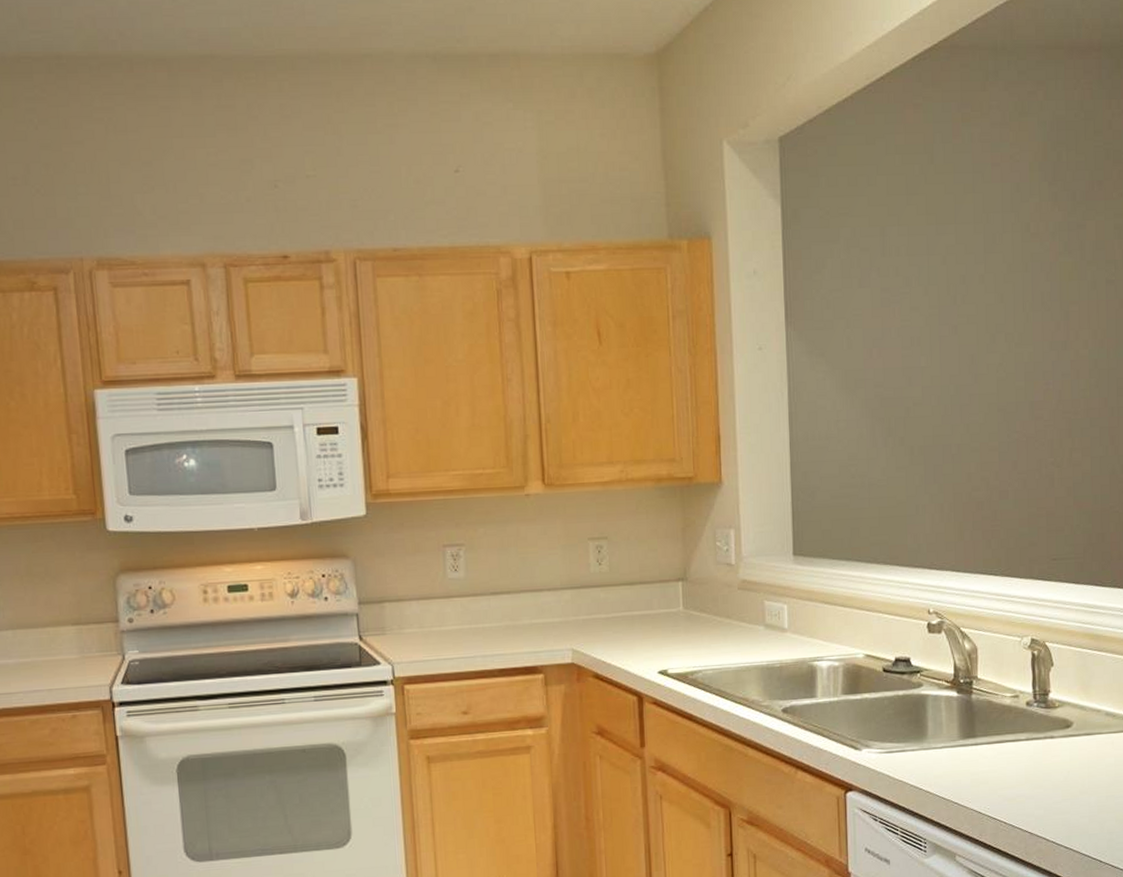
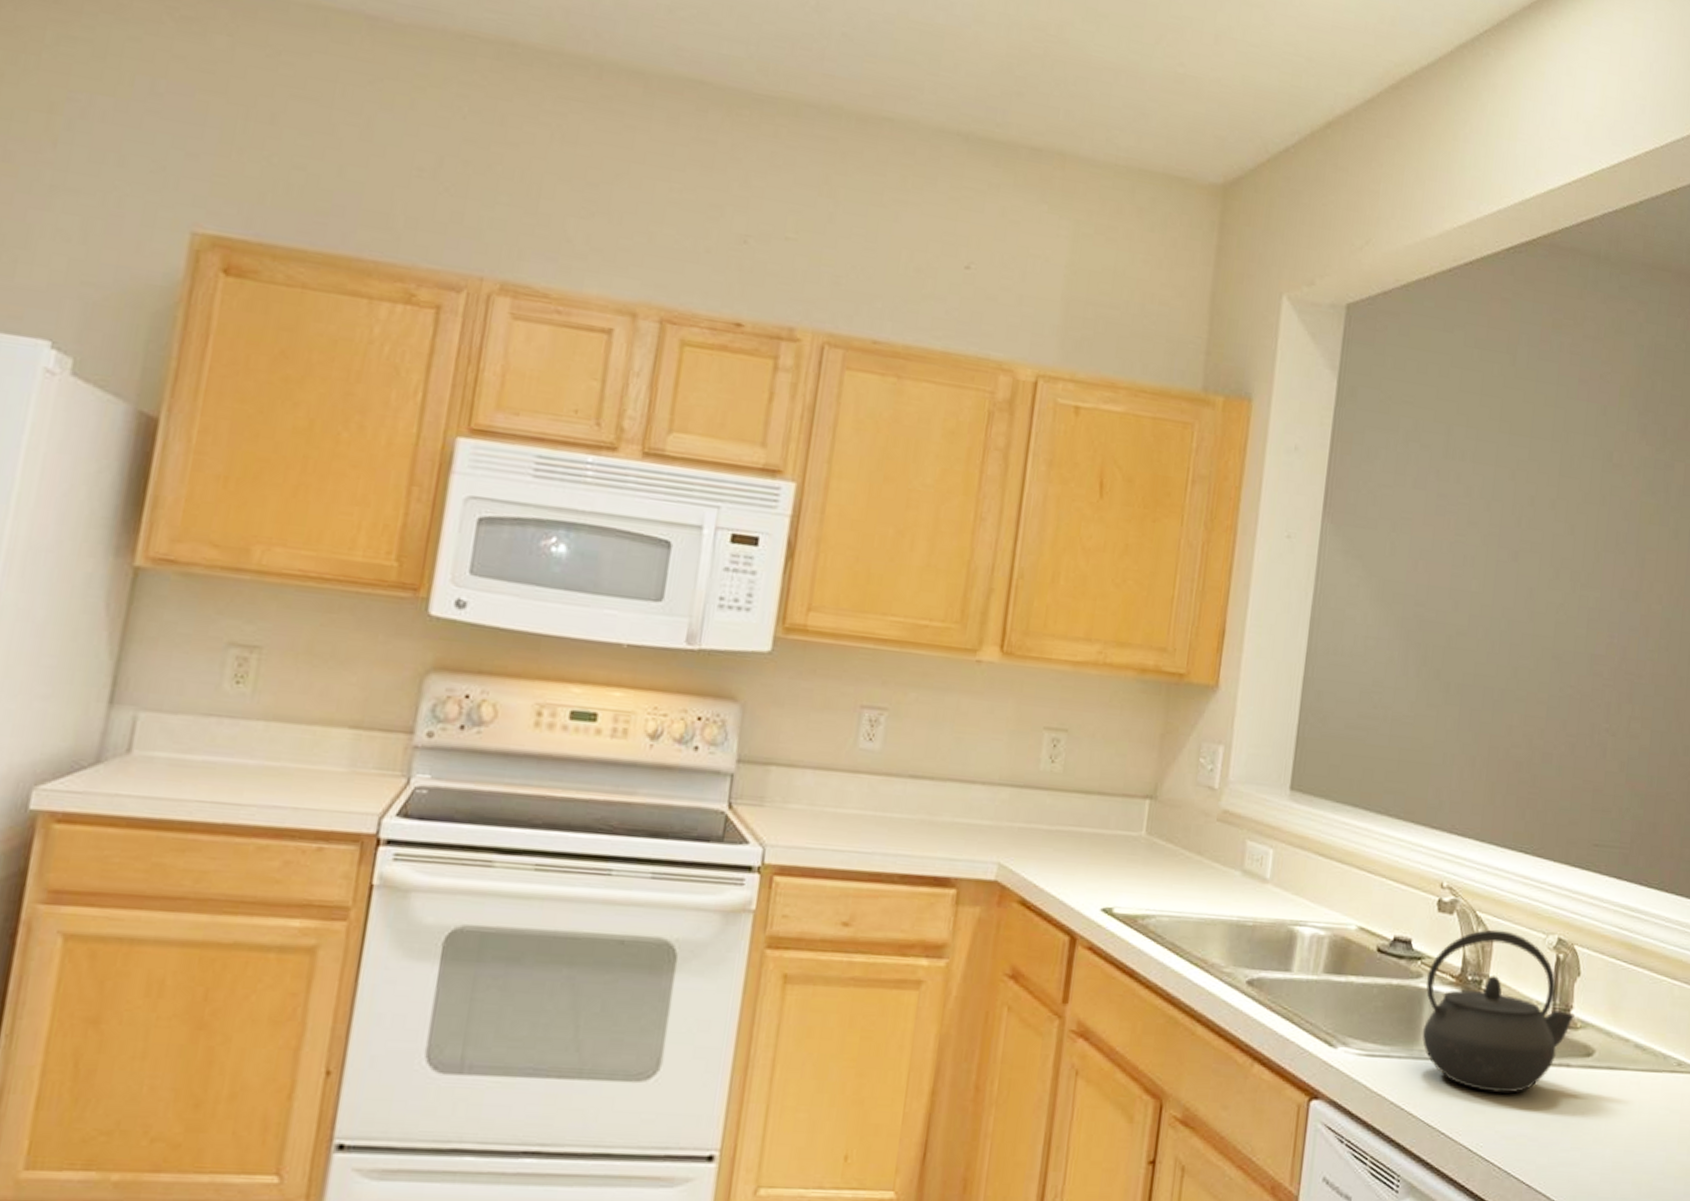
kettle: none [926,639,1052,767] -> present [1421,929,1575,1093]

